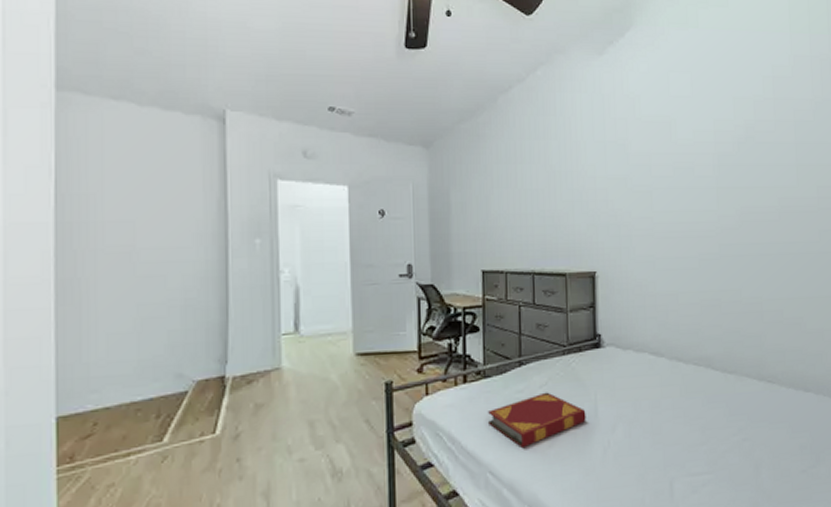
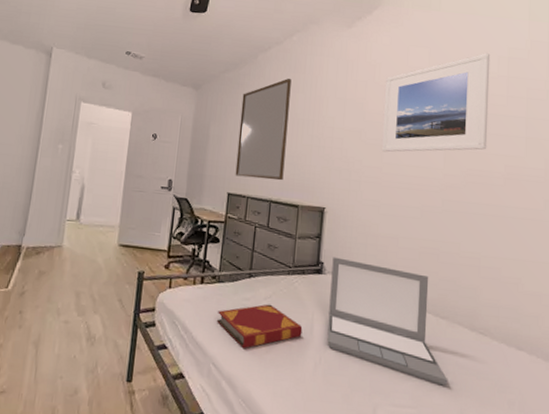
home mirror: none [485,124,545,249] -> present [235,78,292,181]
laptop: none [610,326,742,444] -> present [327,257,448,386]
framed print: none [647,74,759,199] -> present [381,53,491,152]

